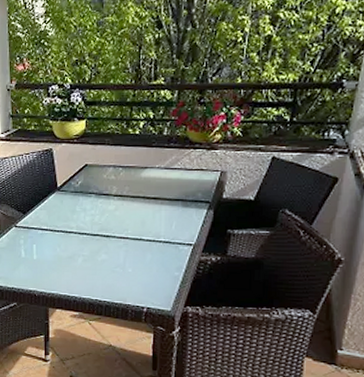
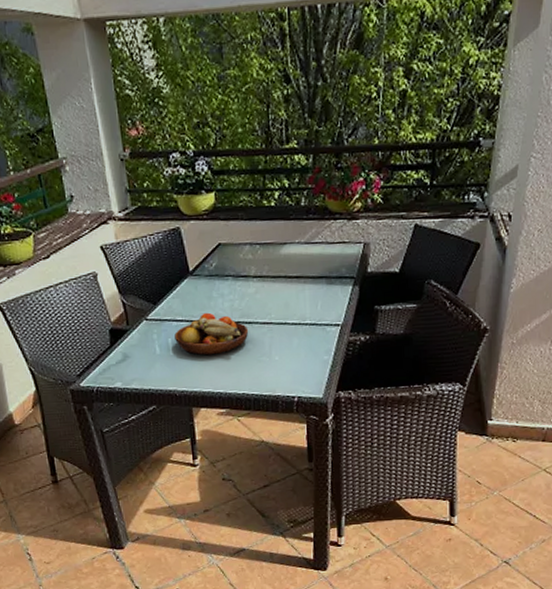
fruit bowl: none [39,224,106,263] -> present [175,312,249,356]

